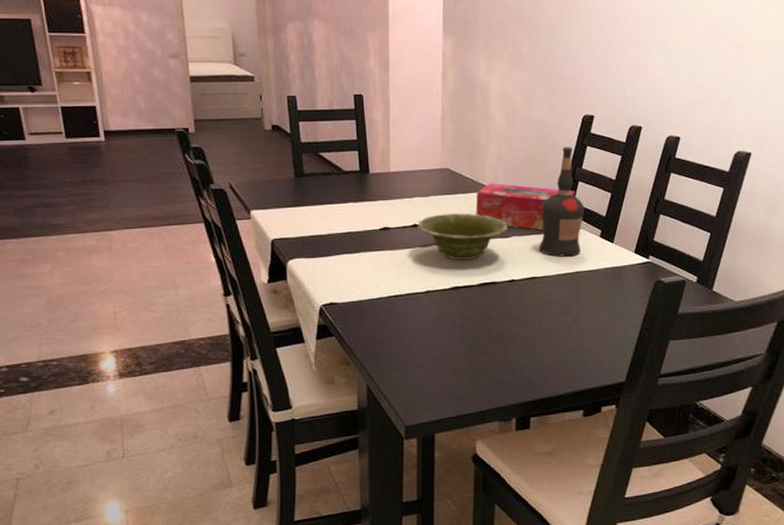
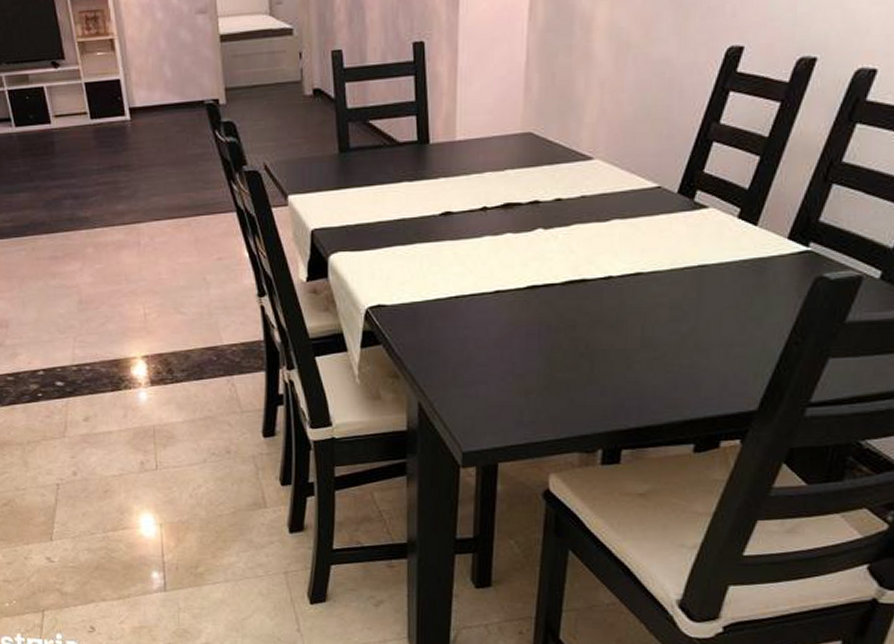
dish: present [418,213,507,260] -> none [488,190,607,252]
tissue box: present [475,183,575,231] -> none [565,149,707,211]
liquor bottle: present [539,146,584,257] -> none [648,93,718,246]

